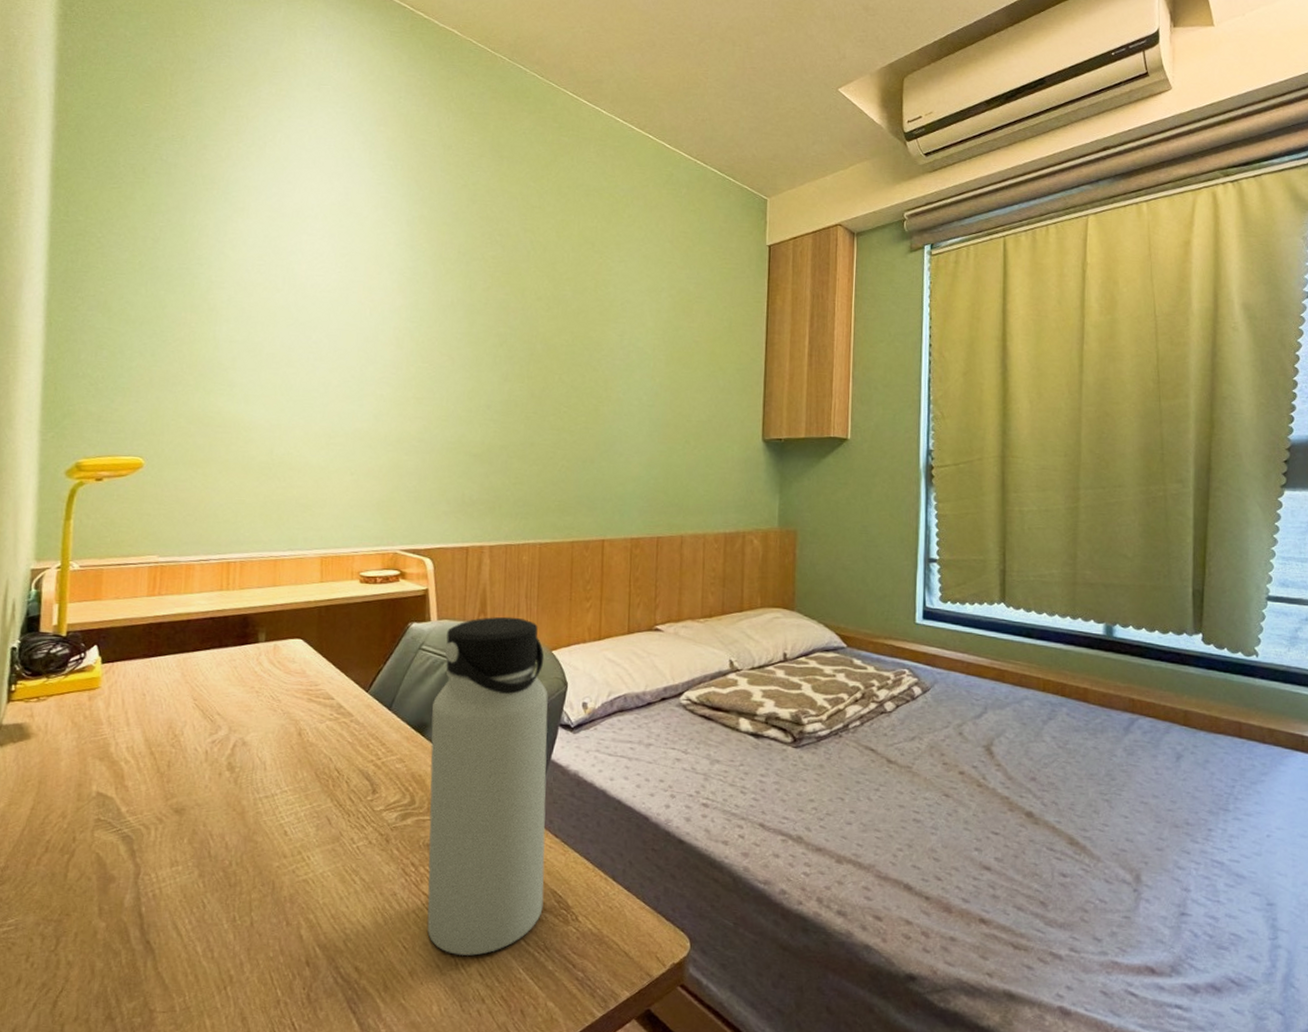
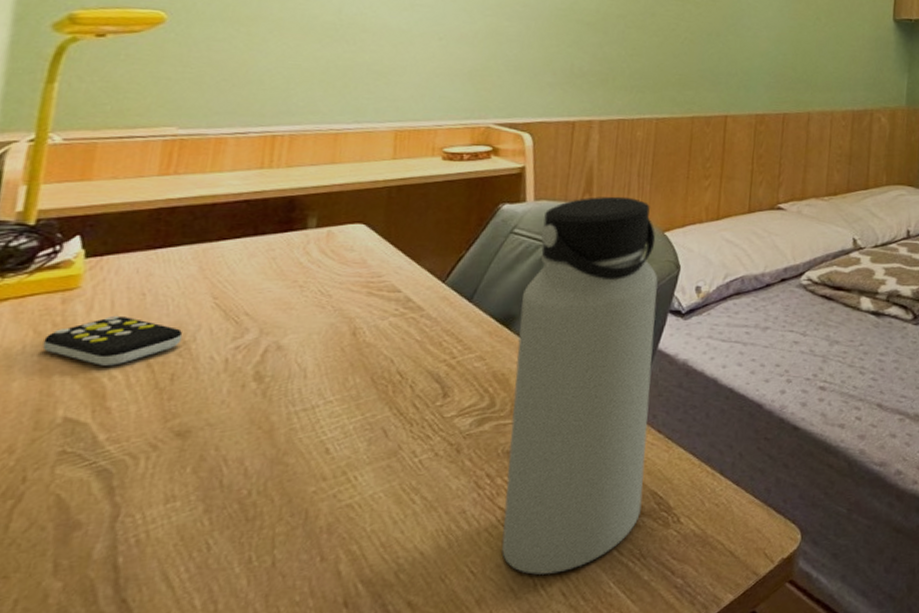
remote control: none [78,711,174,752] -> present [42,315,183,366]

